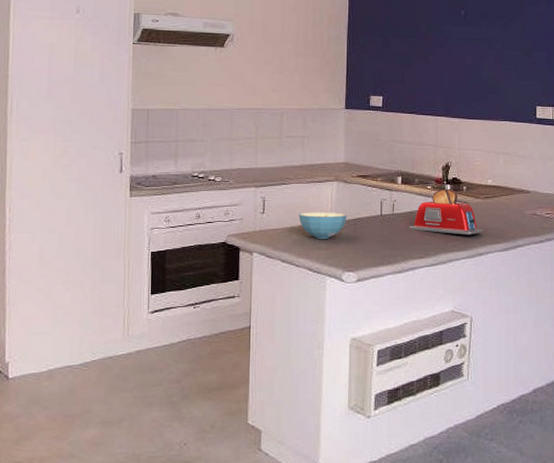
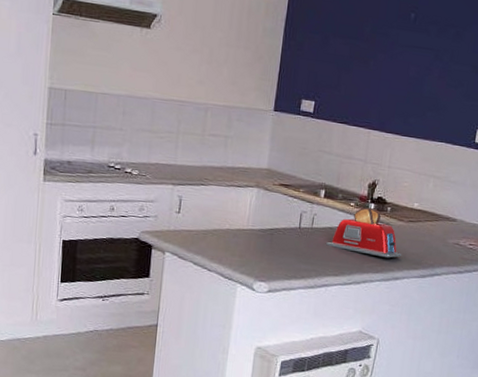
cereal bowl: present [299,212,347,239] -> none [215,216,265,246]

